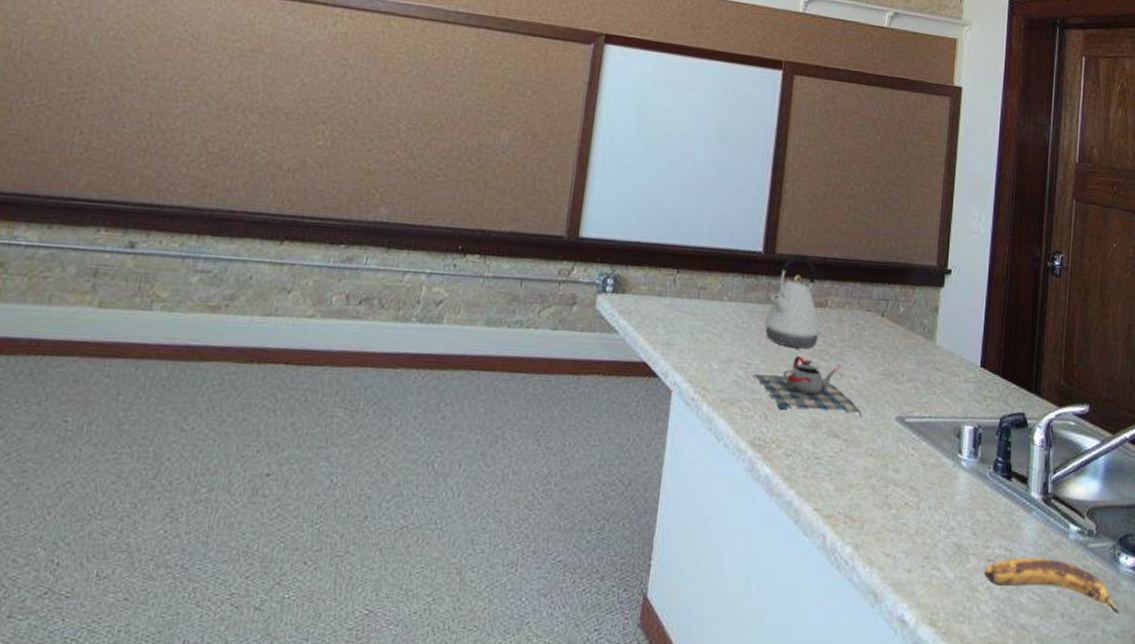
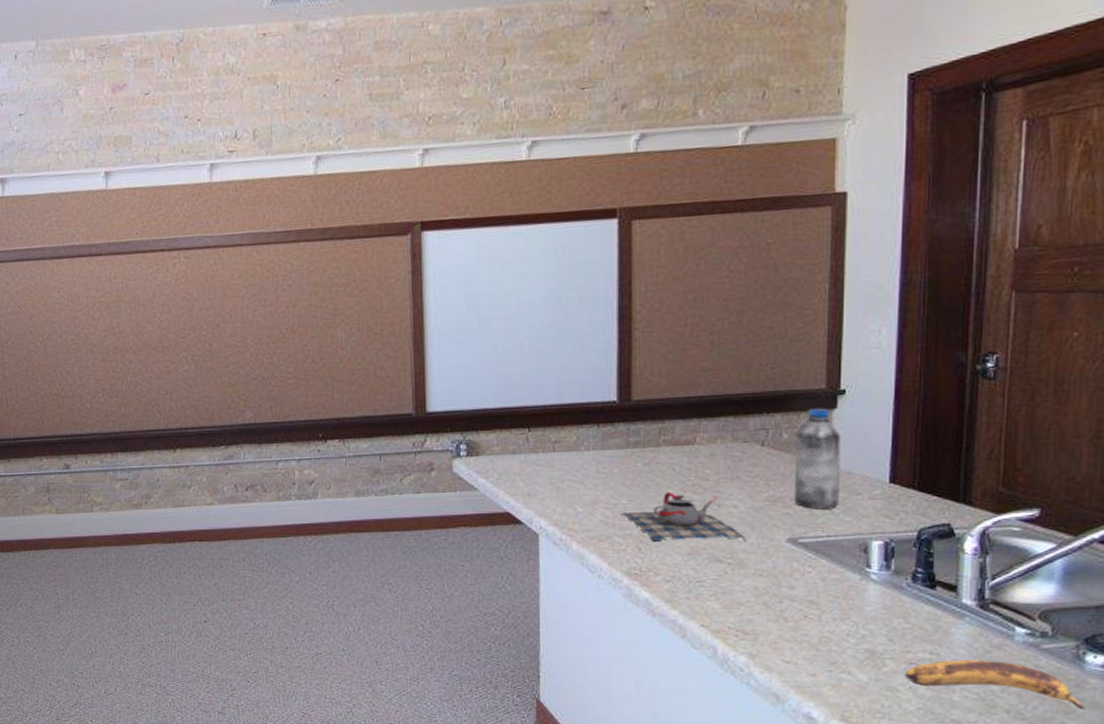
kettle: present [764,253,821,349] -> none [627,396,692,486]
water bottle: none [904,284,946,389] -> present [794,408,842,510]

